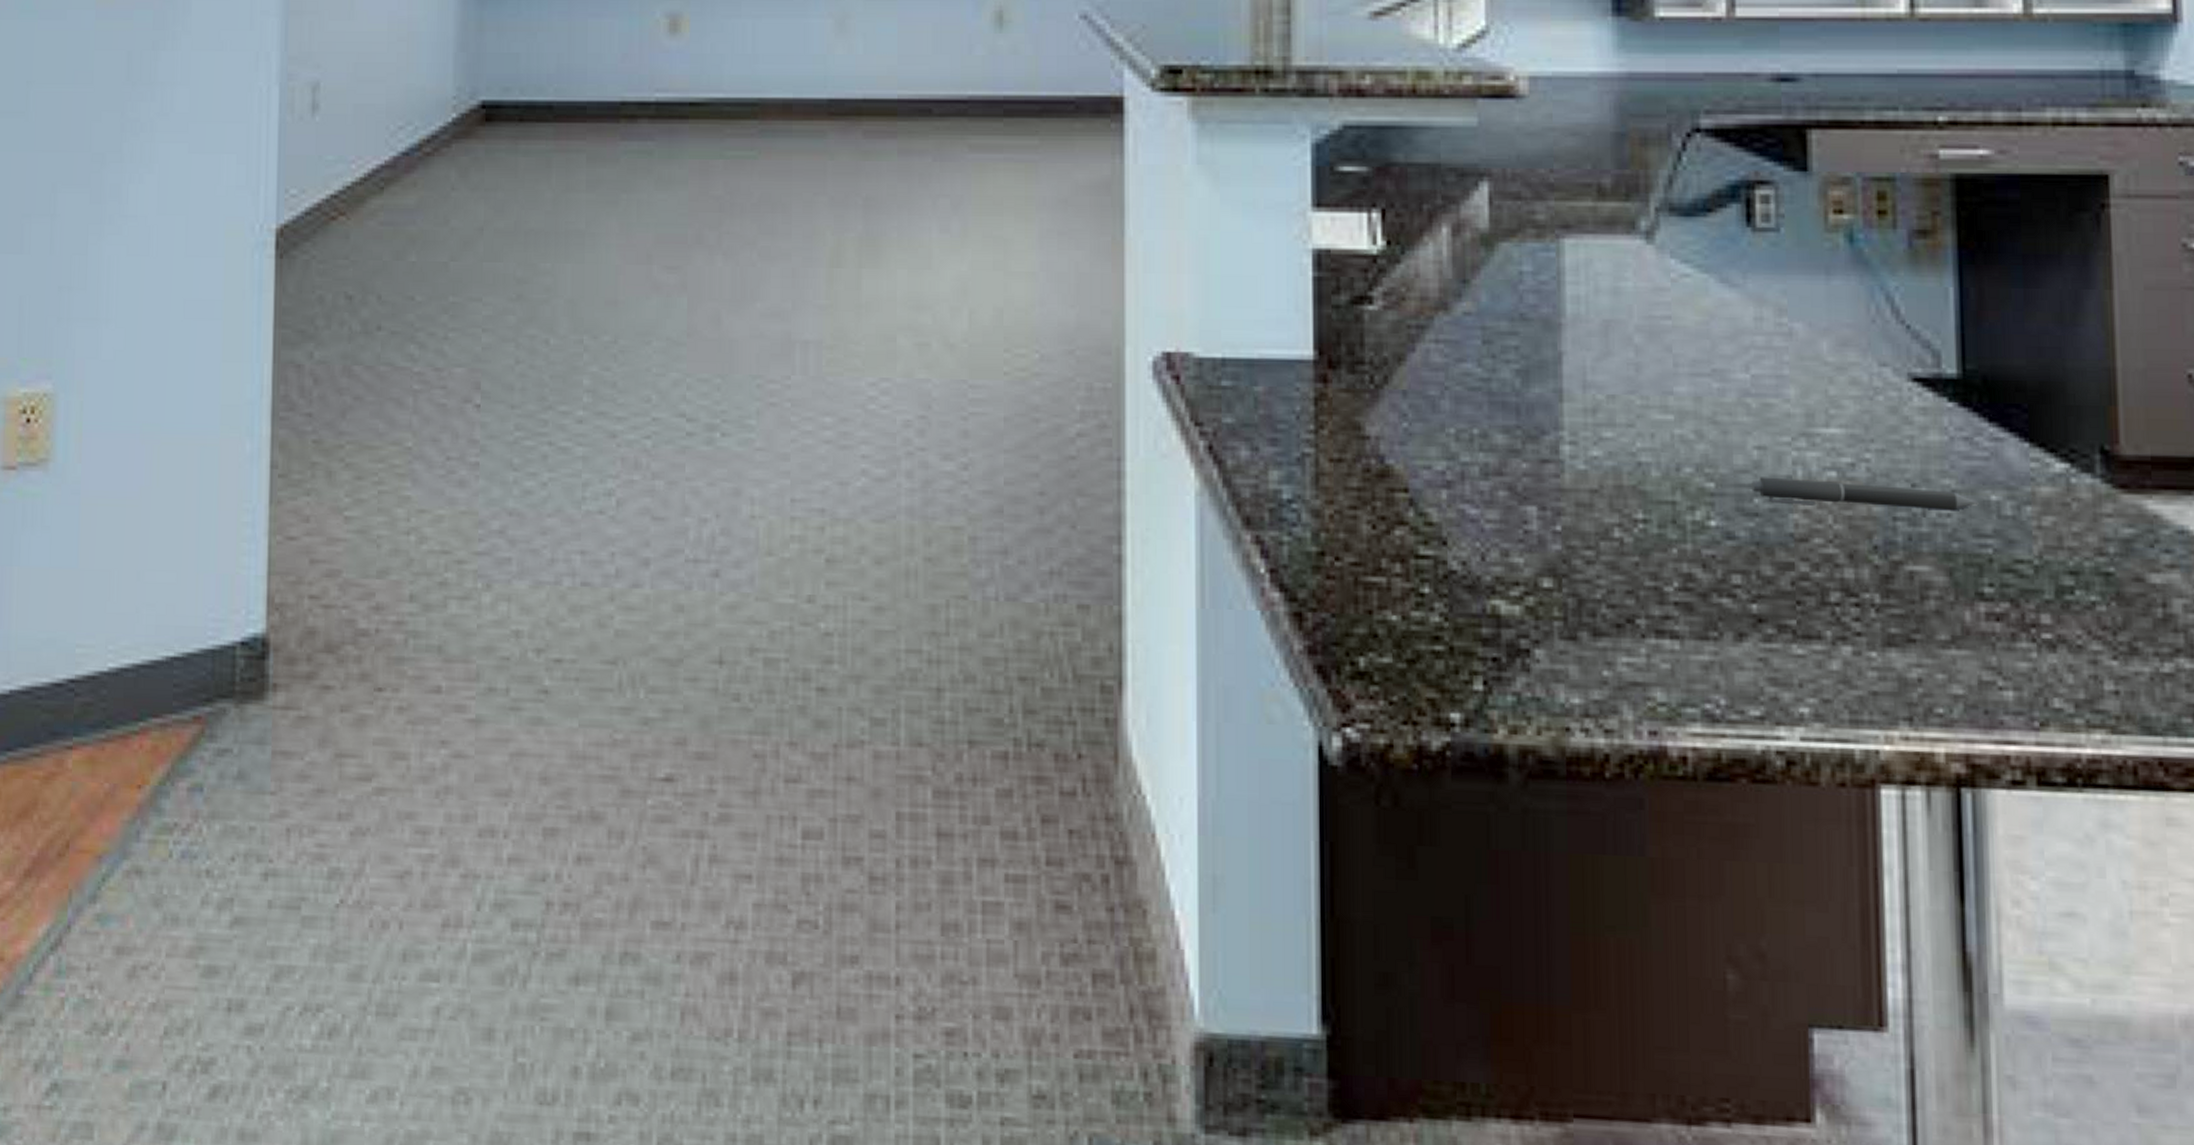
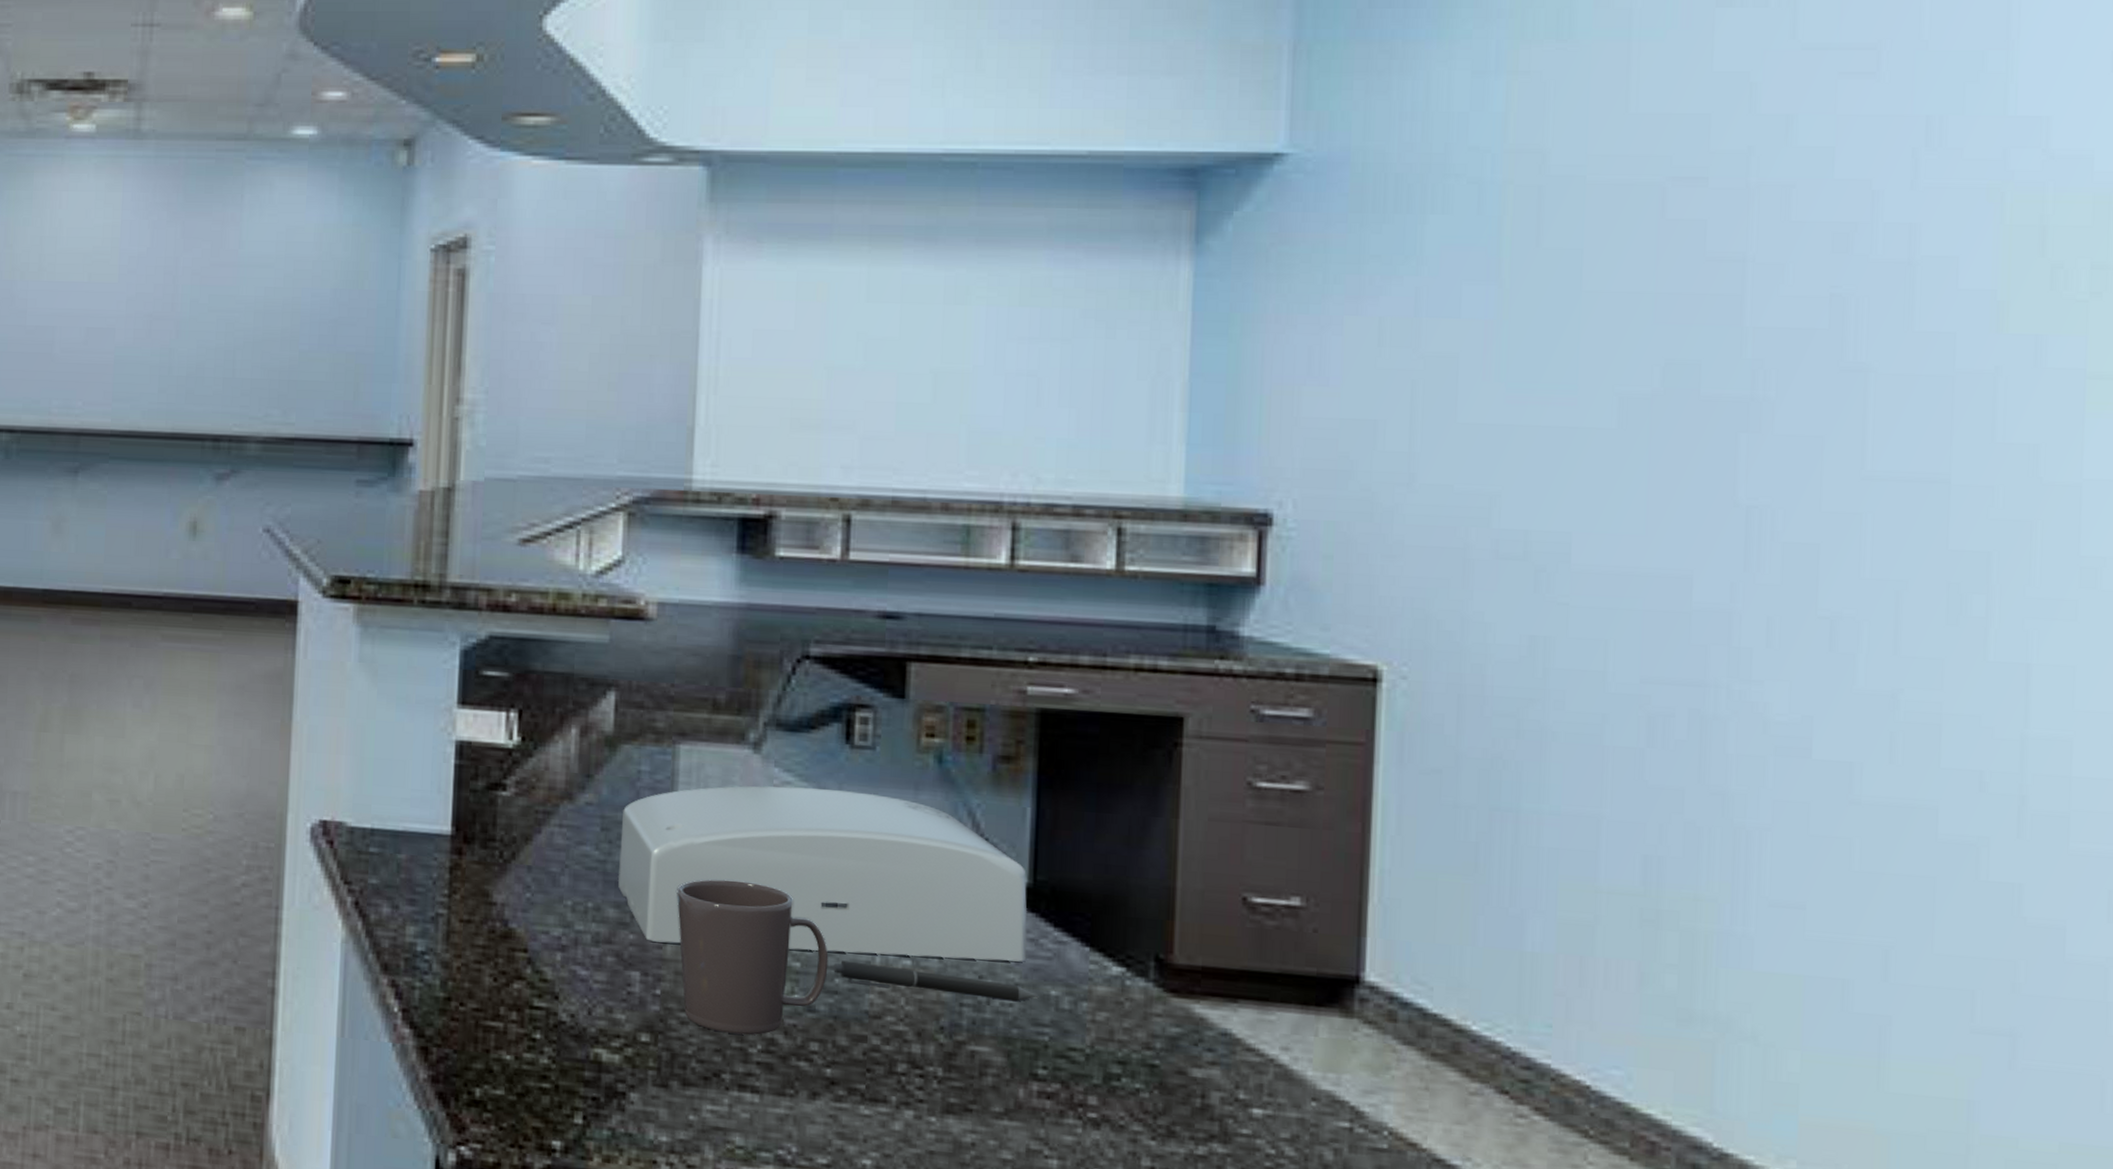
tissue dispenser: none [1505,280,1962,470] -> present [618,786,1027,962]
mug: none [1572,392,1746,572] -> present [676,879,829,1035]

